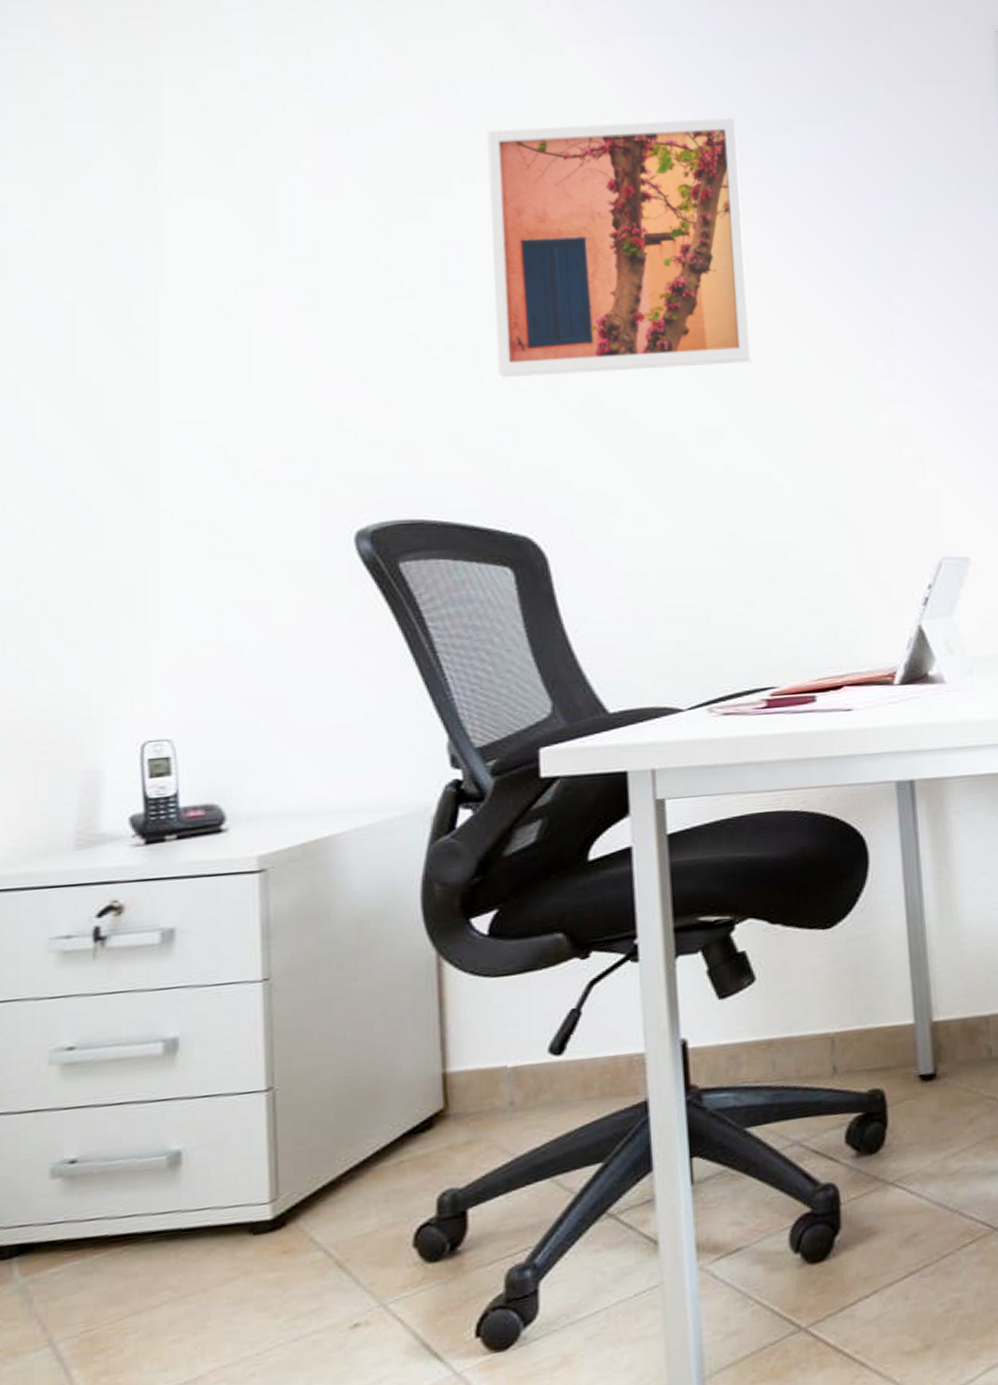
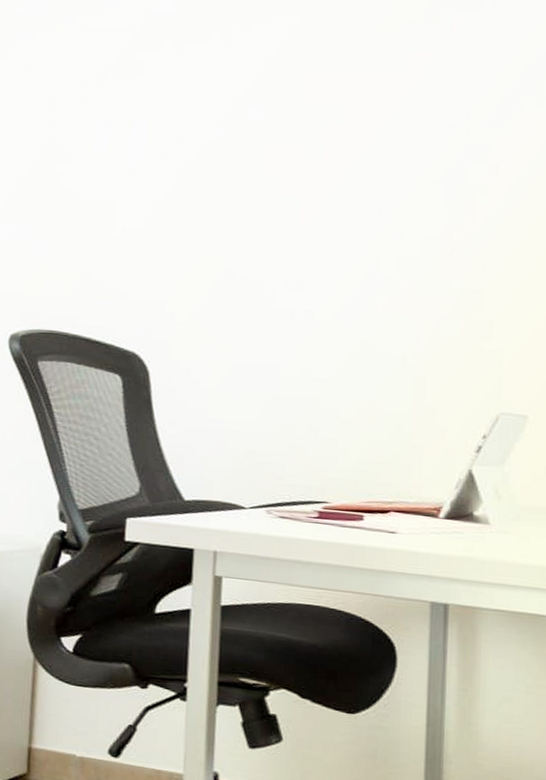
wall art: present [487,118,752,378] -> none [127,20,348,228]

